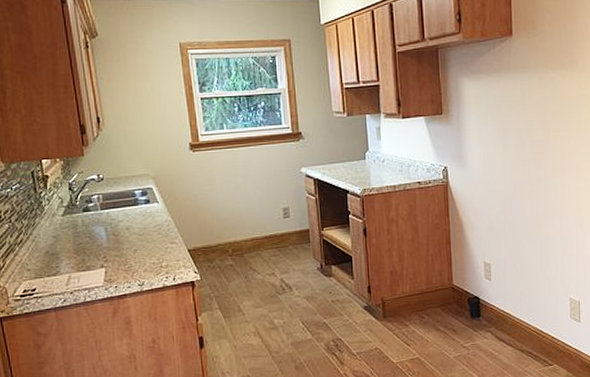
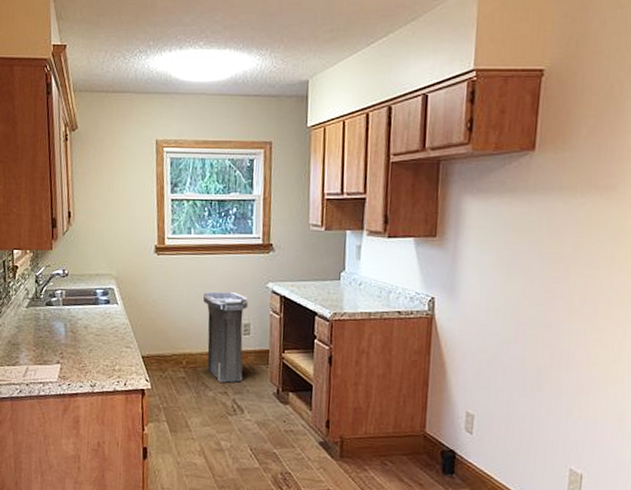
trash can: none [241,180,288,265] -> present [202,291,248,383]

